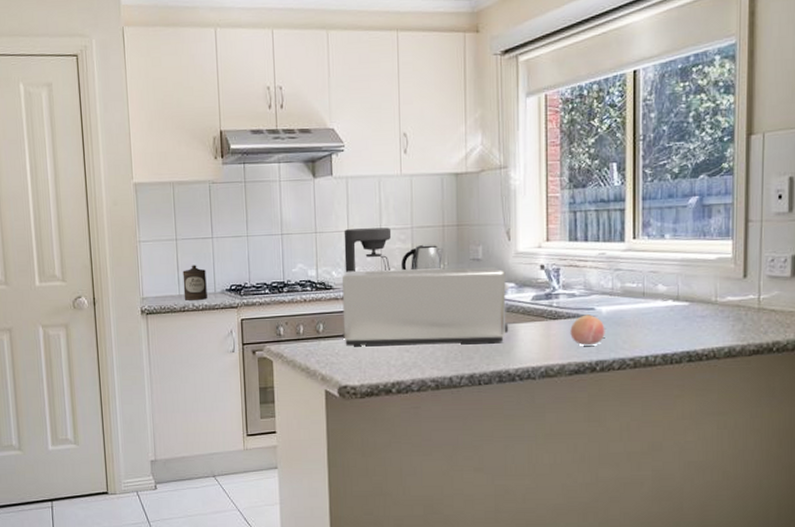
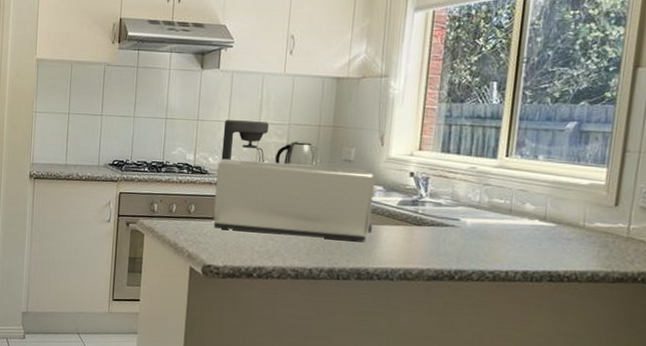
canister: present [182,265,207,300] -> none [69,138,92,171]
fruit: present [570,314,605,346] -> none [432,224,468,255]

